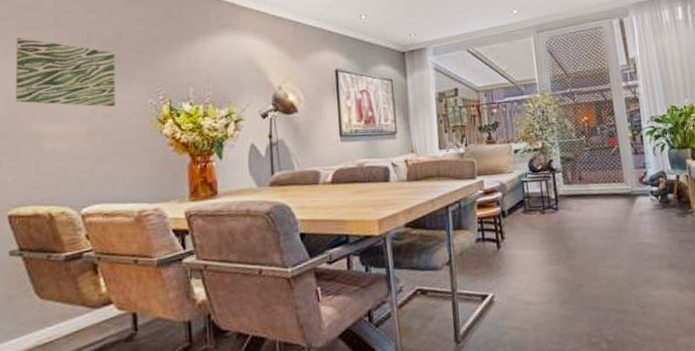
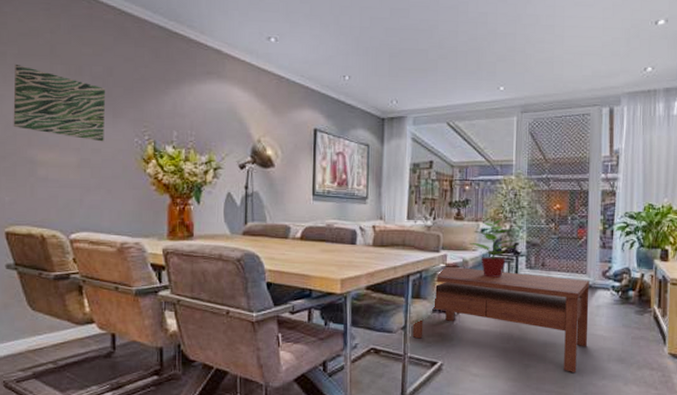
coffee table: none [457,188,637,286] -> present [412,266,590,372]
potted plant: none [504,135,551,199] -> present [469,216,517,278]

